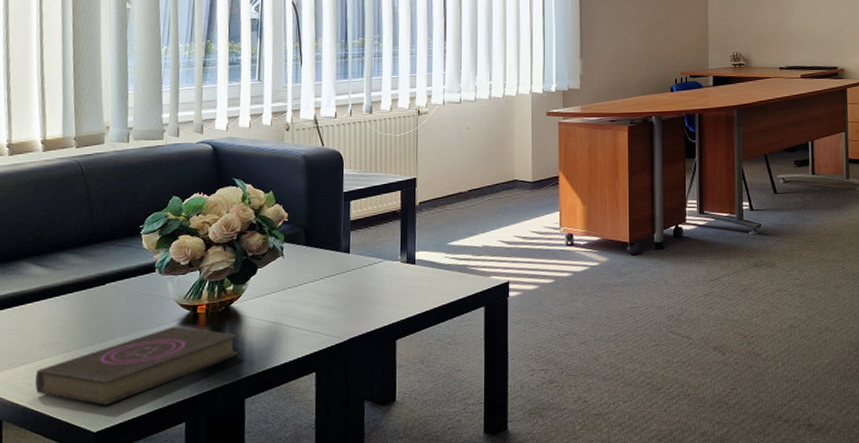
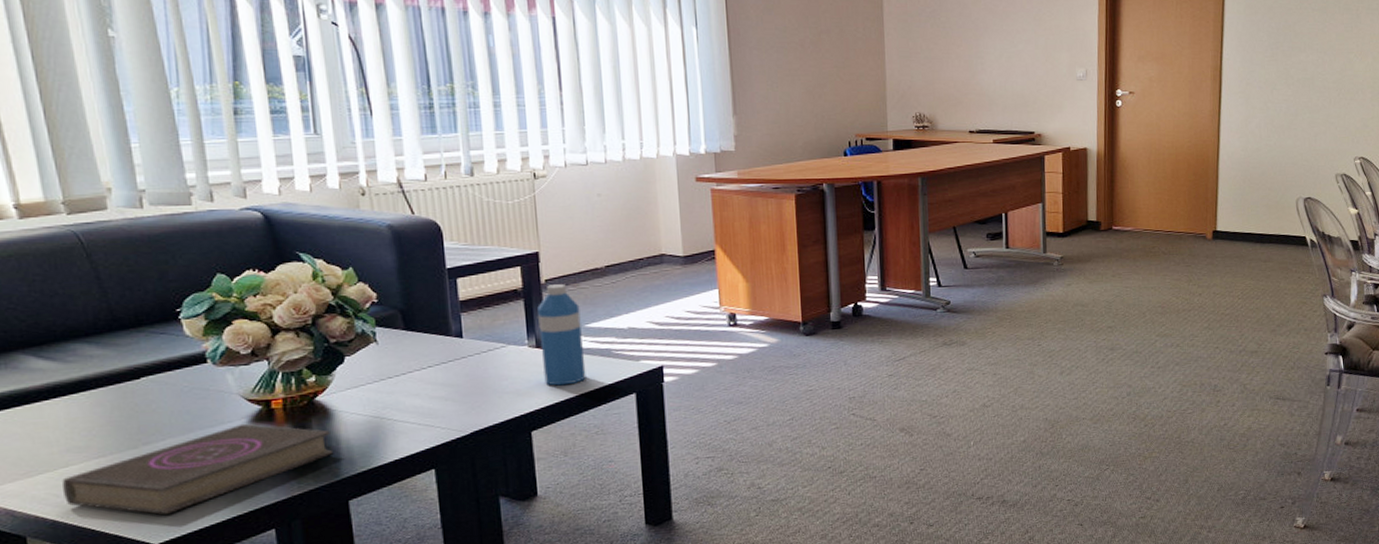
water bottle: none [410,206,445,298] -> present [537,284,586,386]

